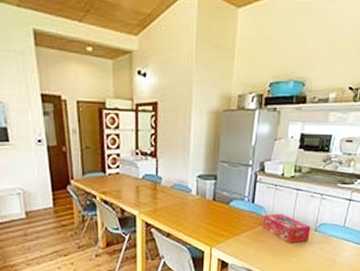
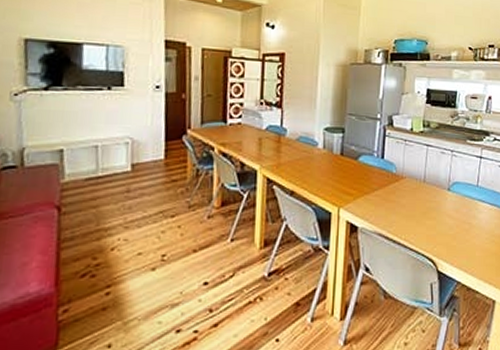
tissue box: present [262,213,311,244] -> none [393,170,444,205]

